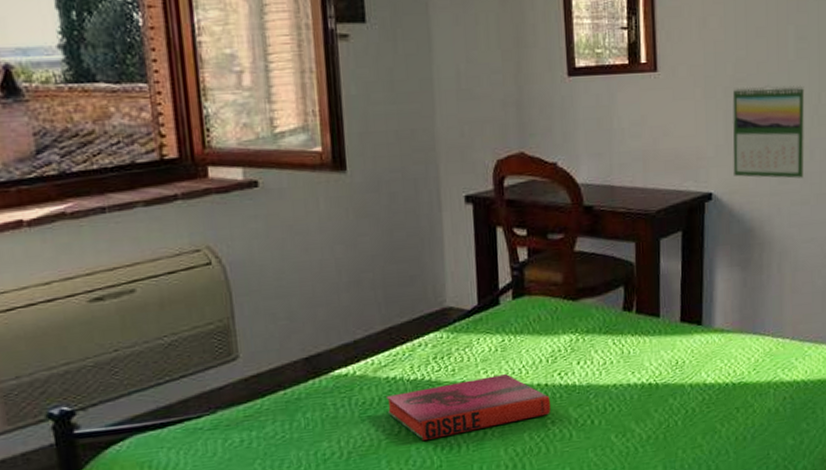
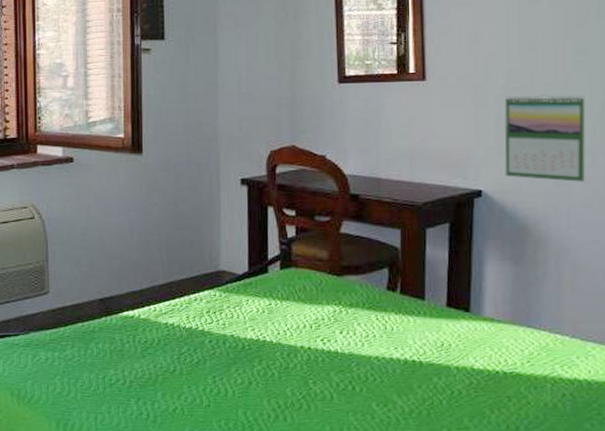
hardback book: present [386,374,550,442] -> none [164,334,312,382]

